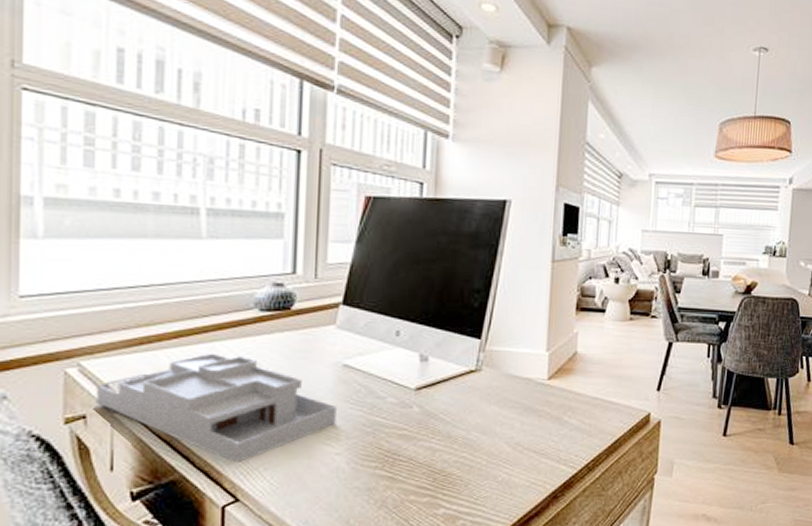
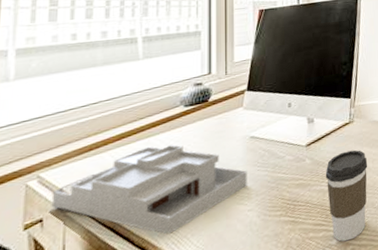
coffee cup: none [437,406,495,514] -> present [325,150,368,242]

